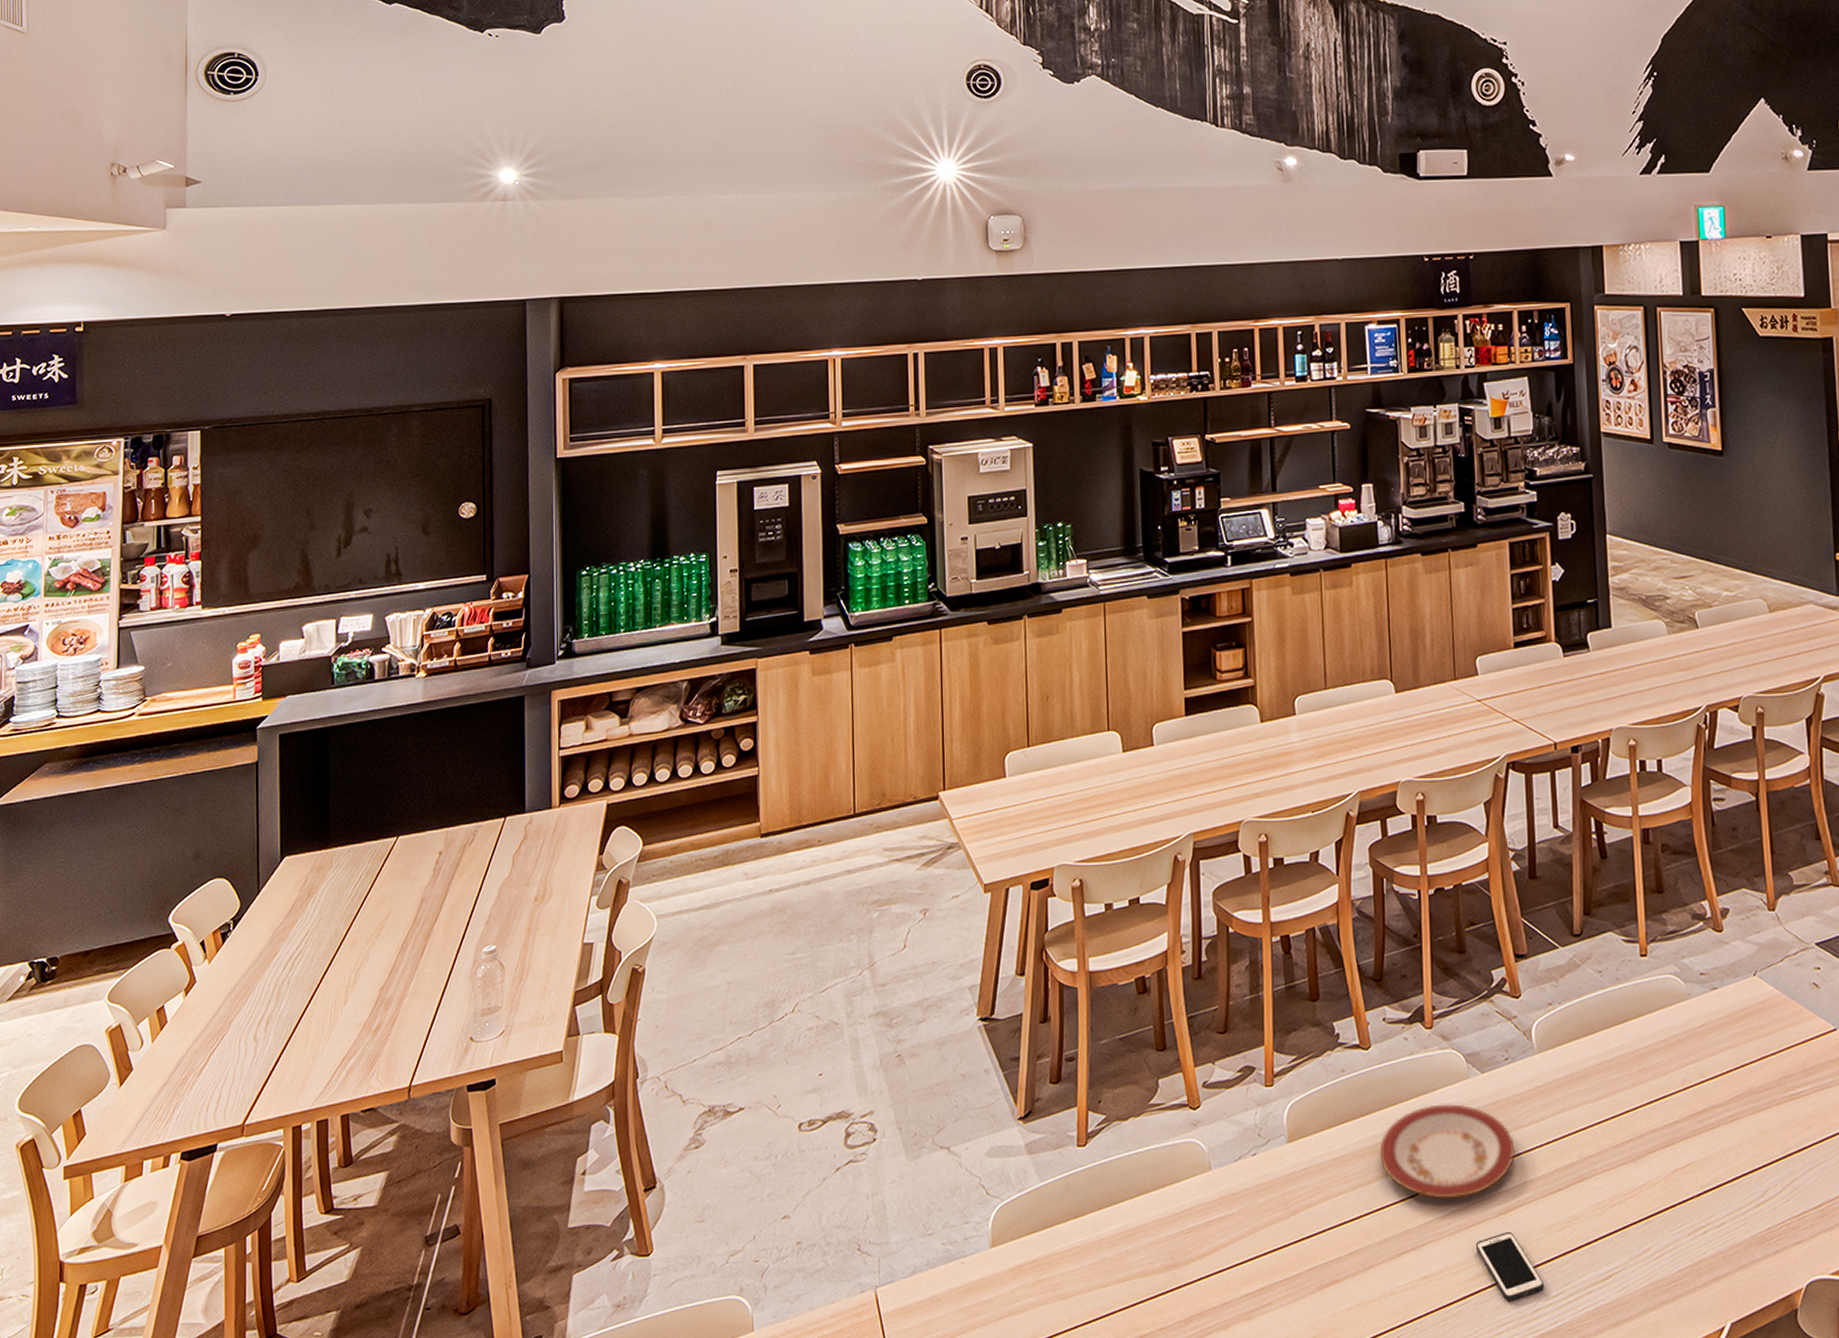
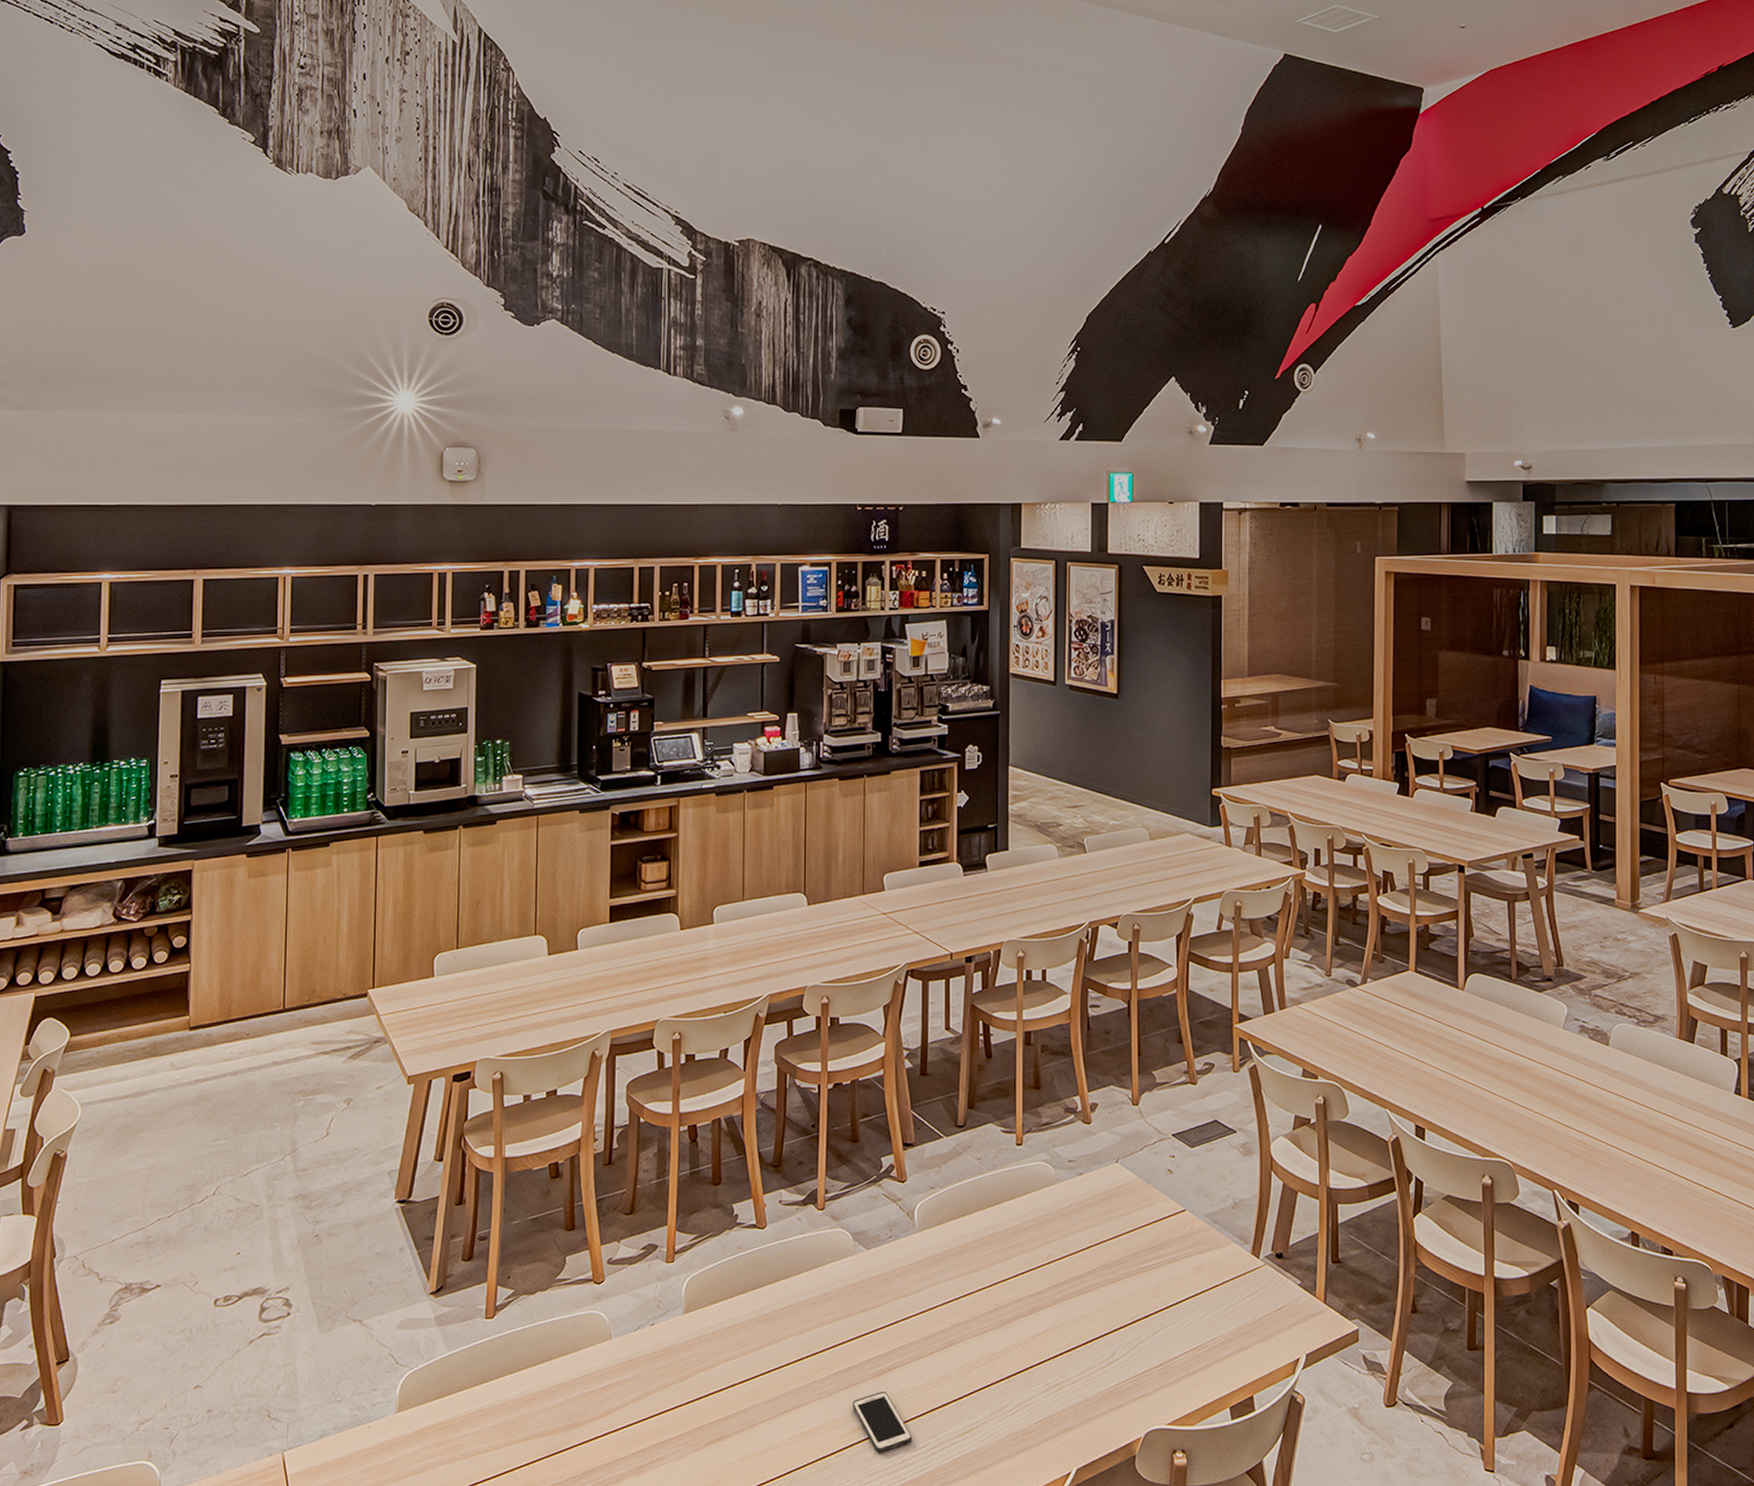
plate: present [1379,1104,1516,1199] -> none [769,1277,893,1363]

